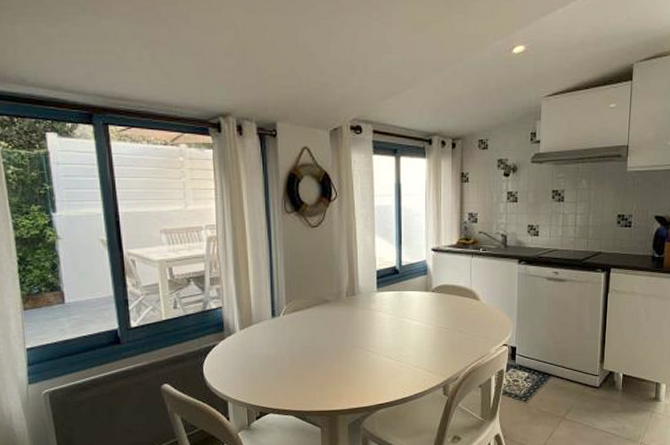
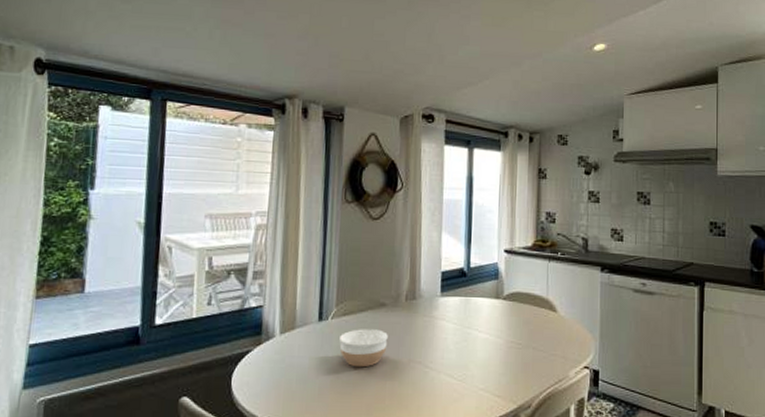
bowl: none [292,322,333,354] -> present [339,329,388,368]

